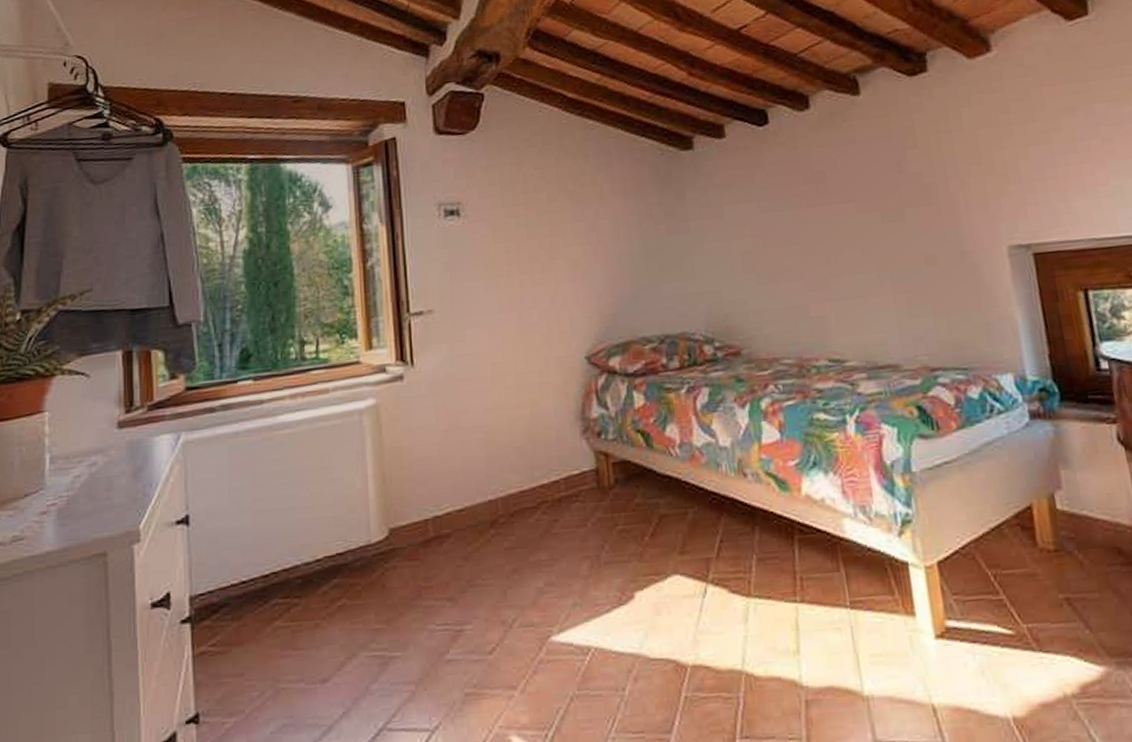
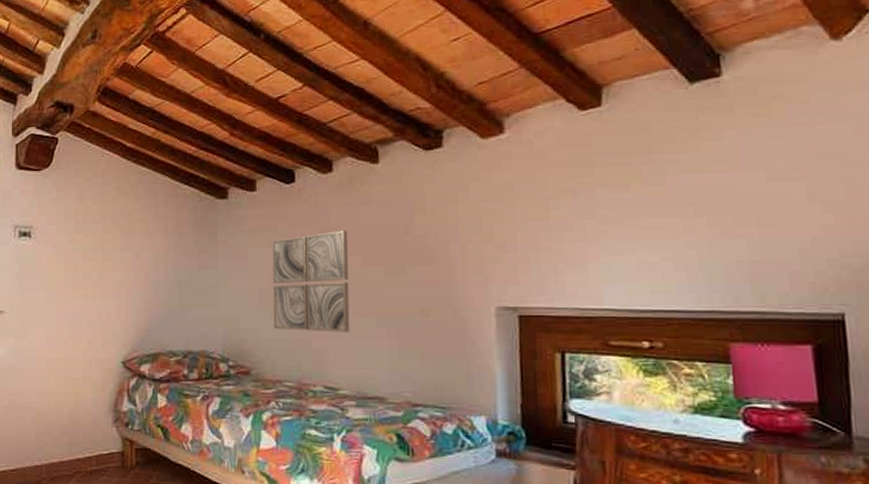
wall art: none [749,174,851,298] -> present [272,230,350,332]

